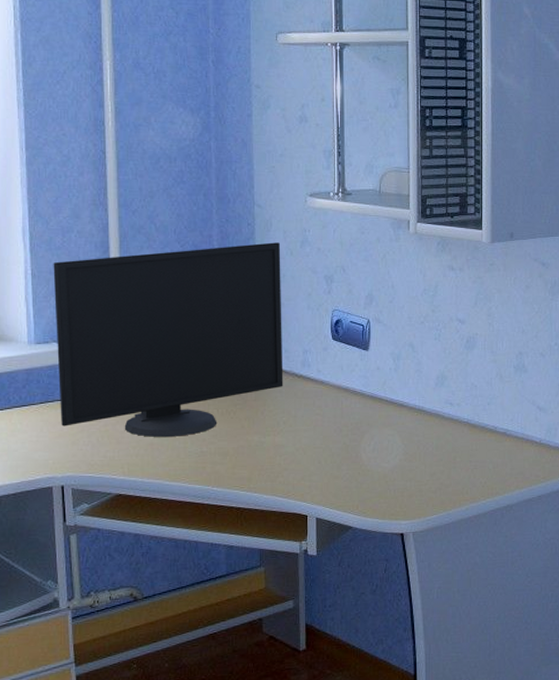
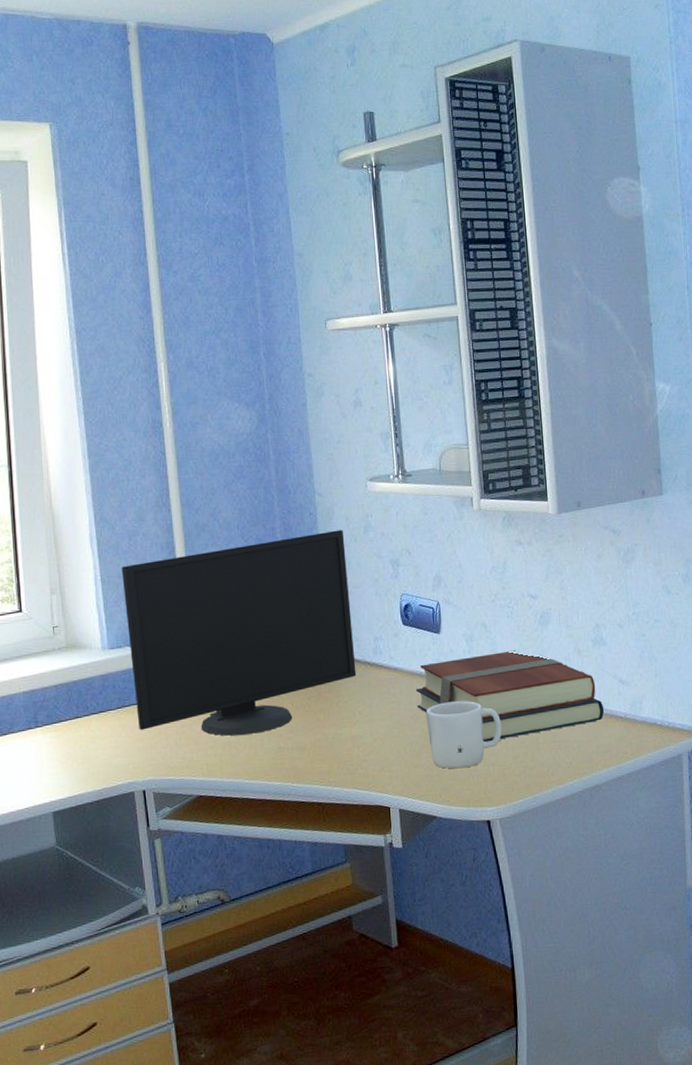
books: none [340,371,521,458] -> present [415,650,605,742]
mug: none [350,417,422,482] -> present [426,701,502,769]

